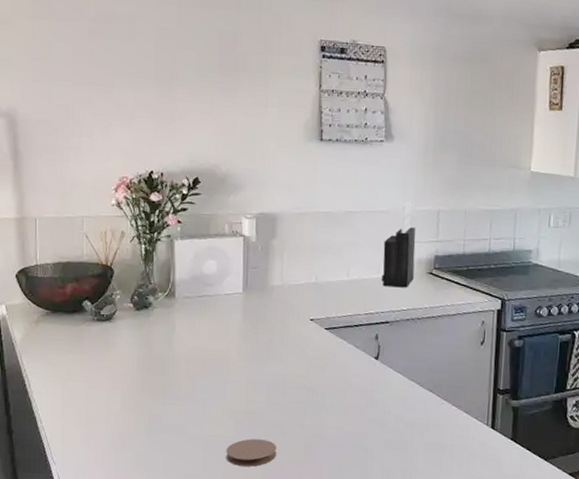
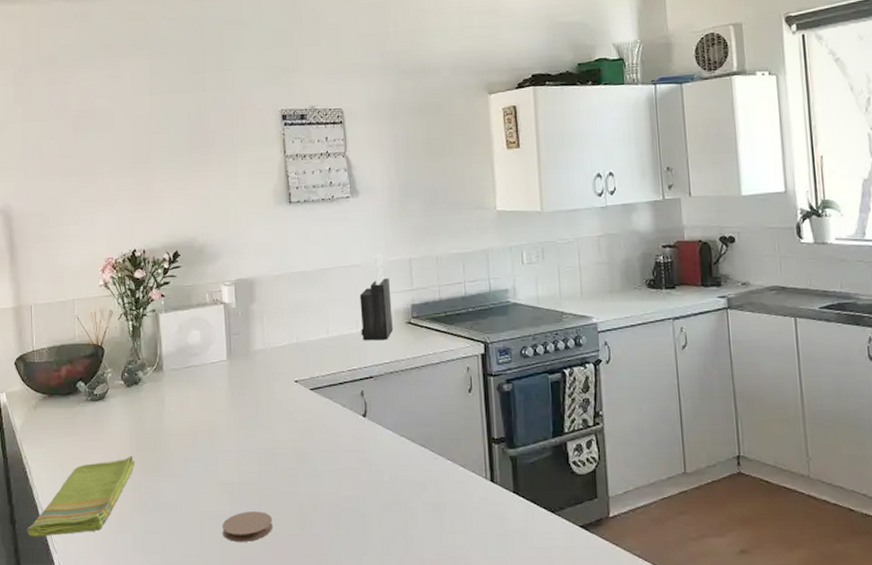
dish towel: none [25,377,140,449] -> present [27,455,134,537]

